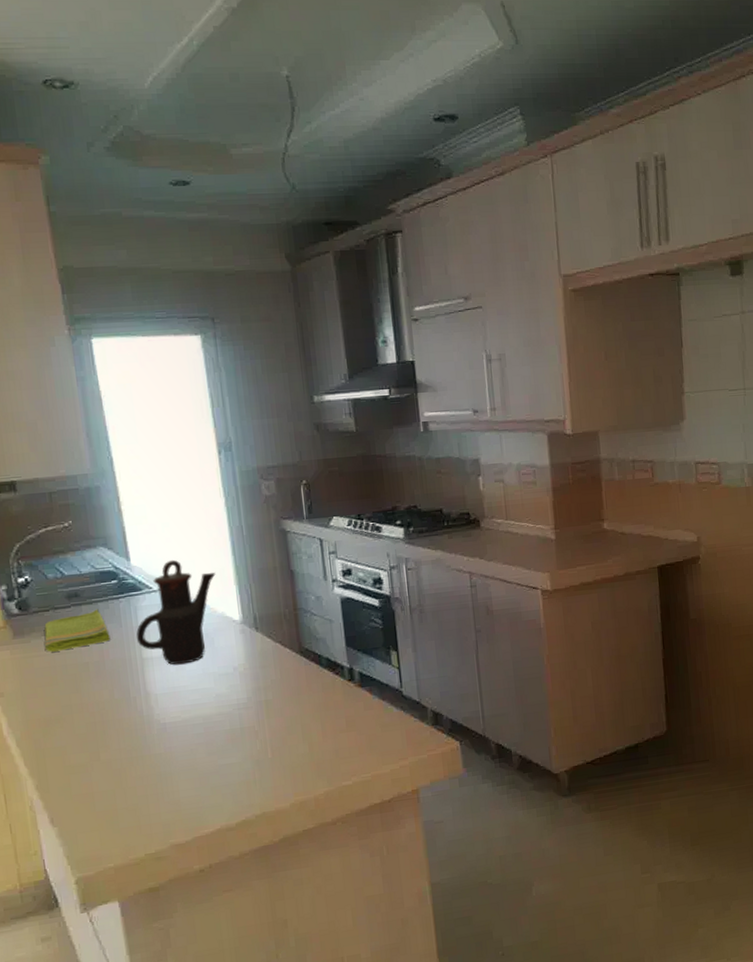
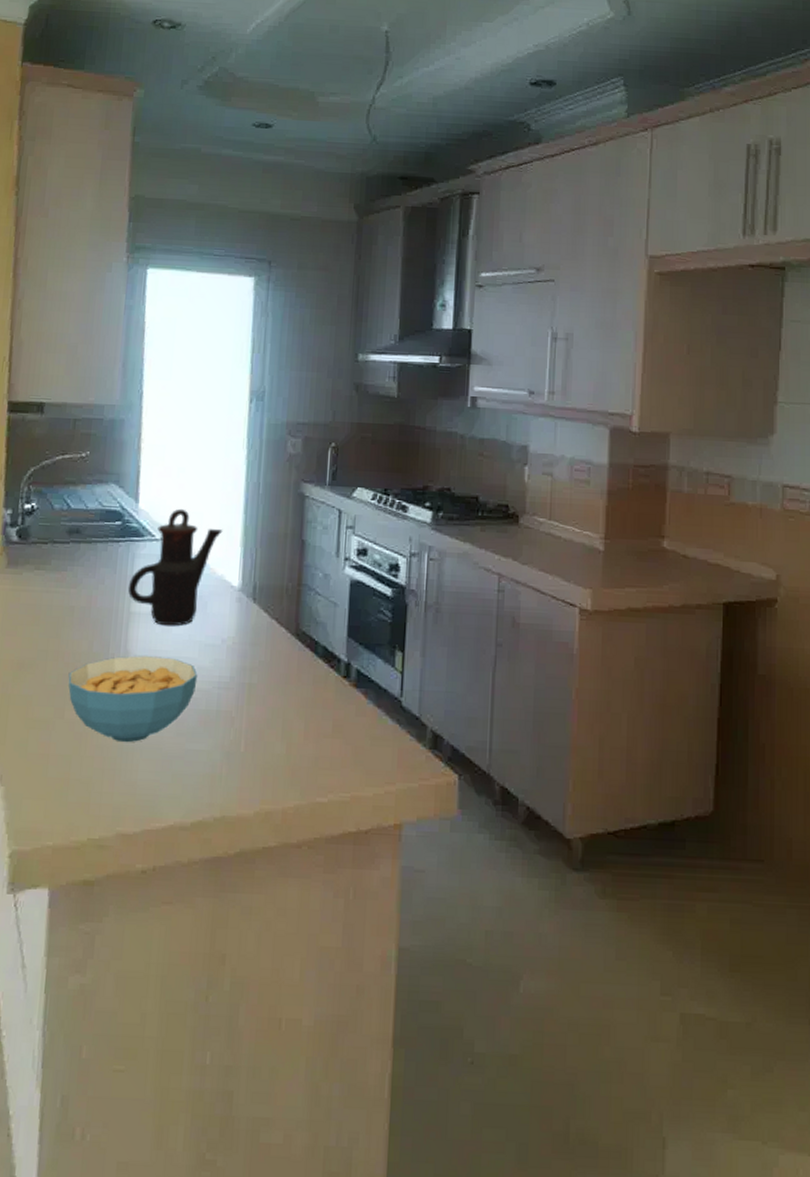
dish towel: present [44,609,111,652] -> none [34,549,102,589]
cereal bowl: none [96,691,218,770] -> present [68,656,198,743]

